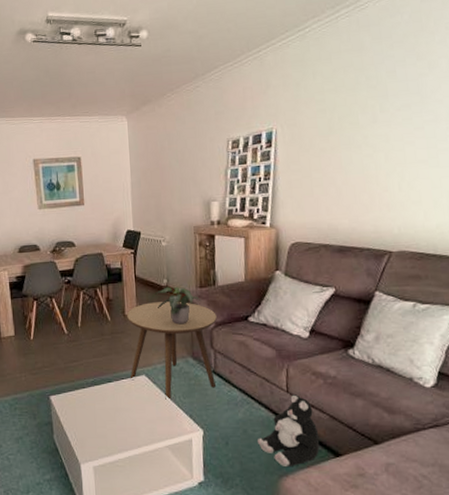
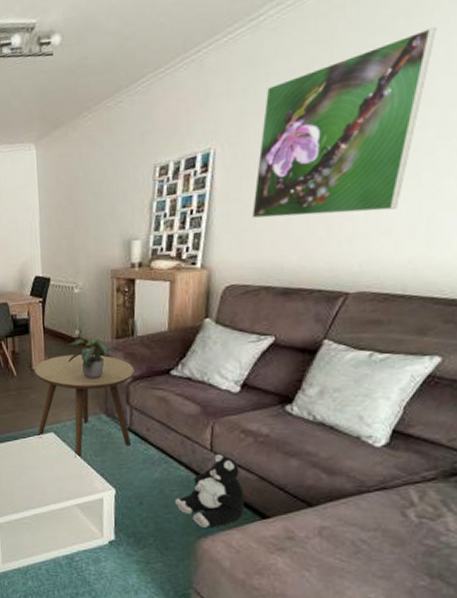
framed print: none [309,46,438,187] -> present [251,27,437,219]

